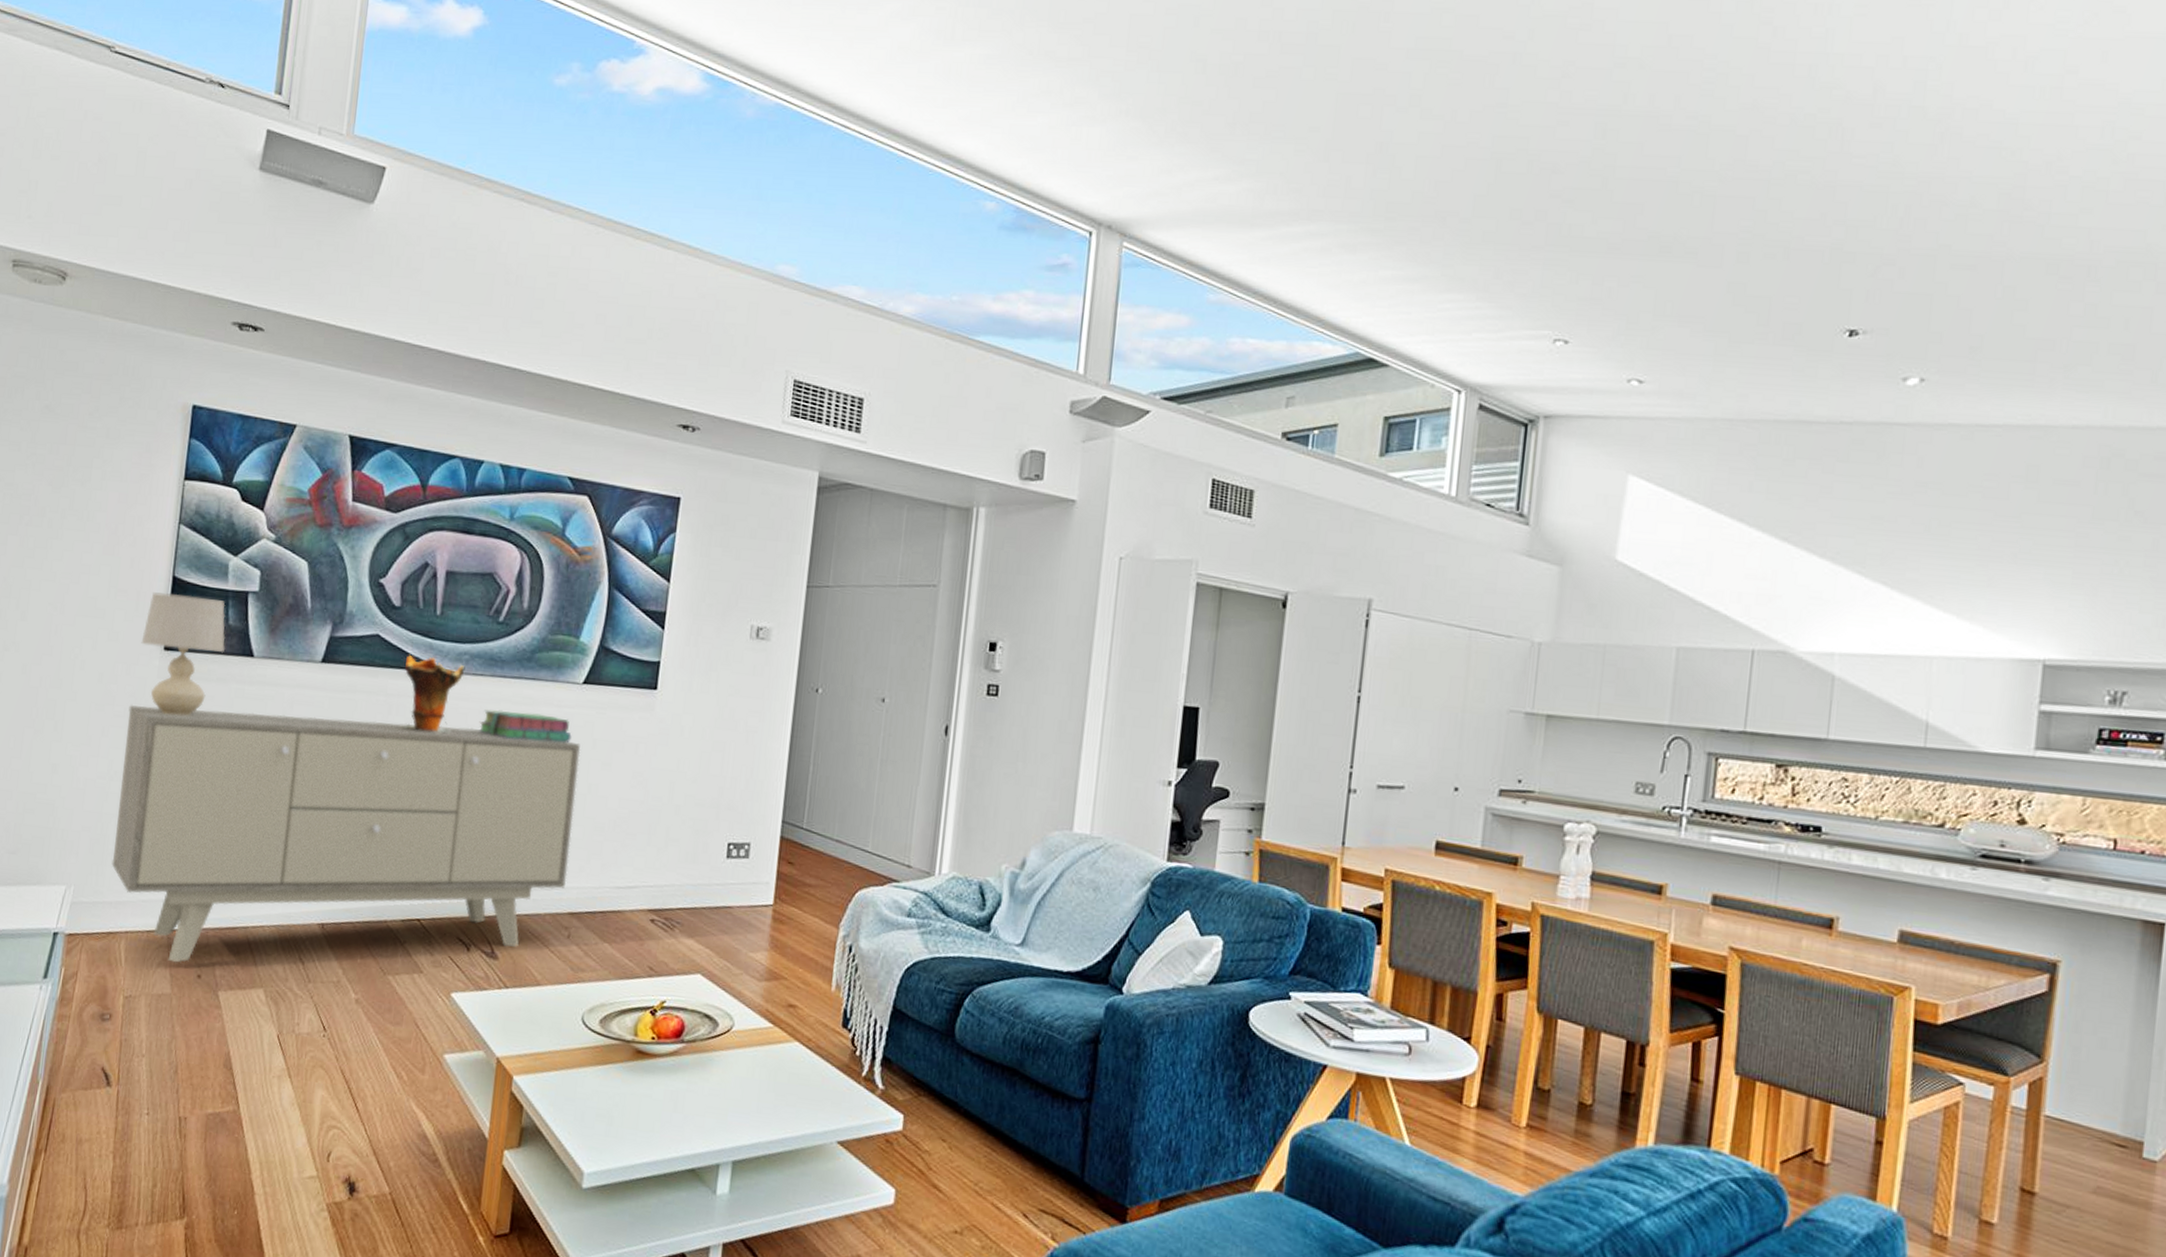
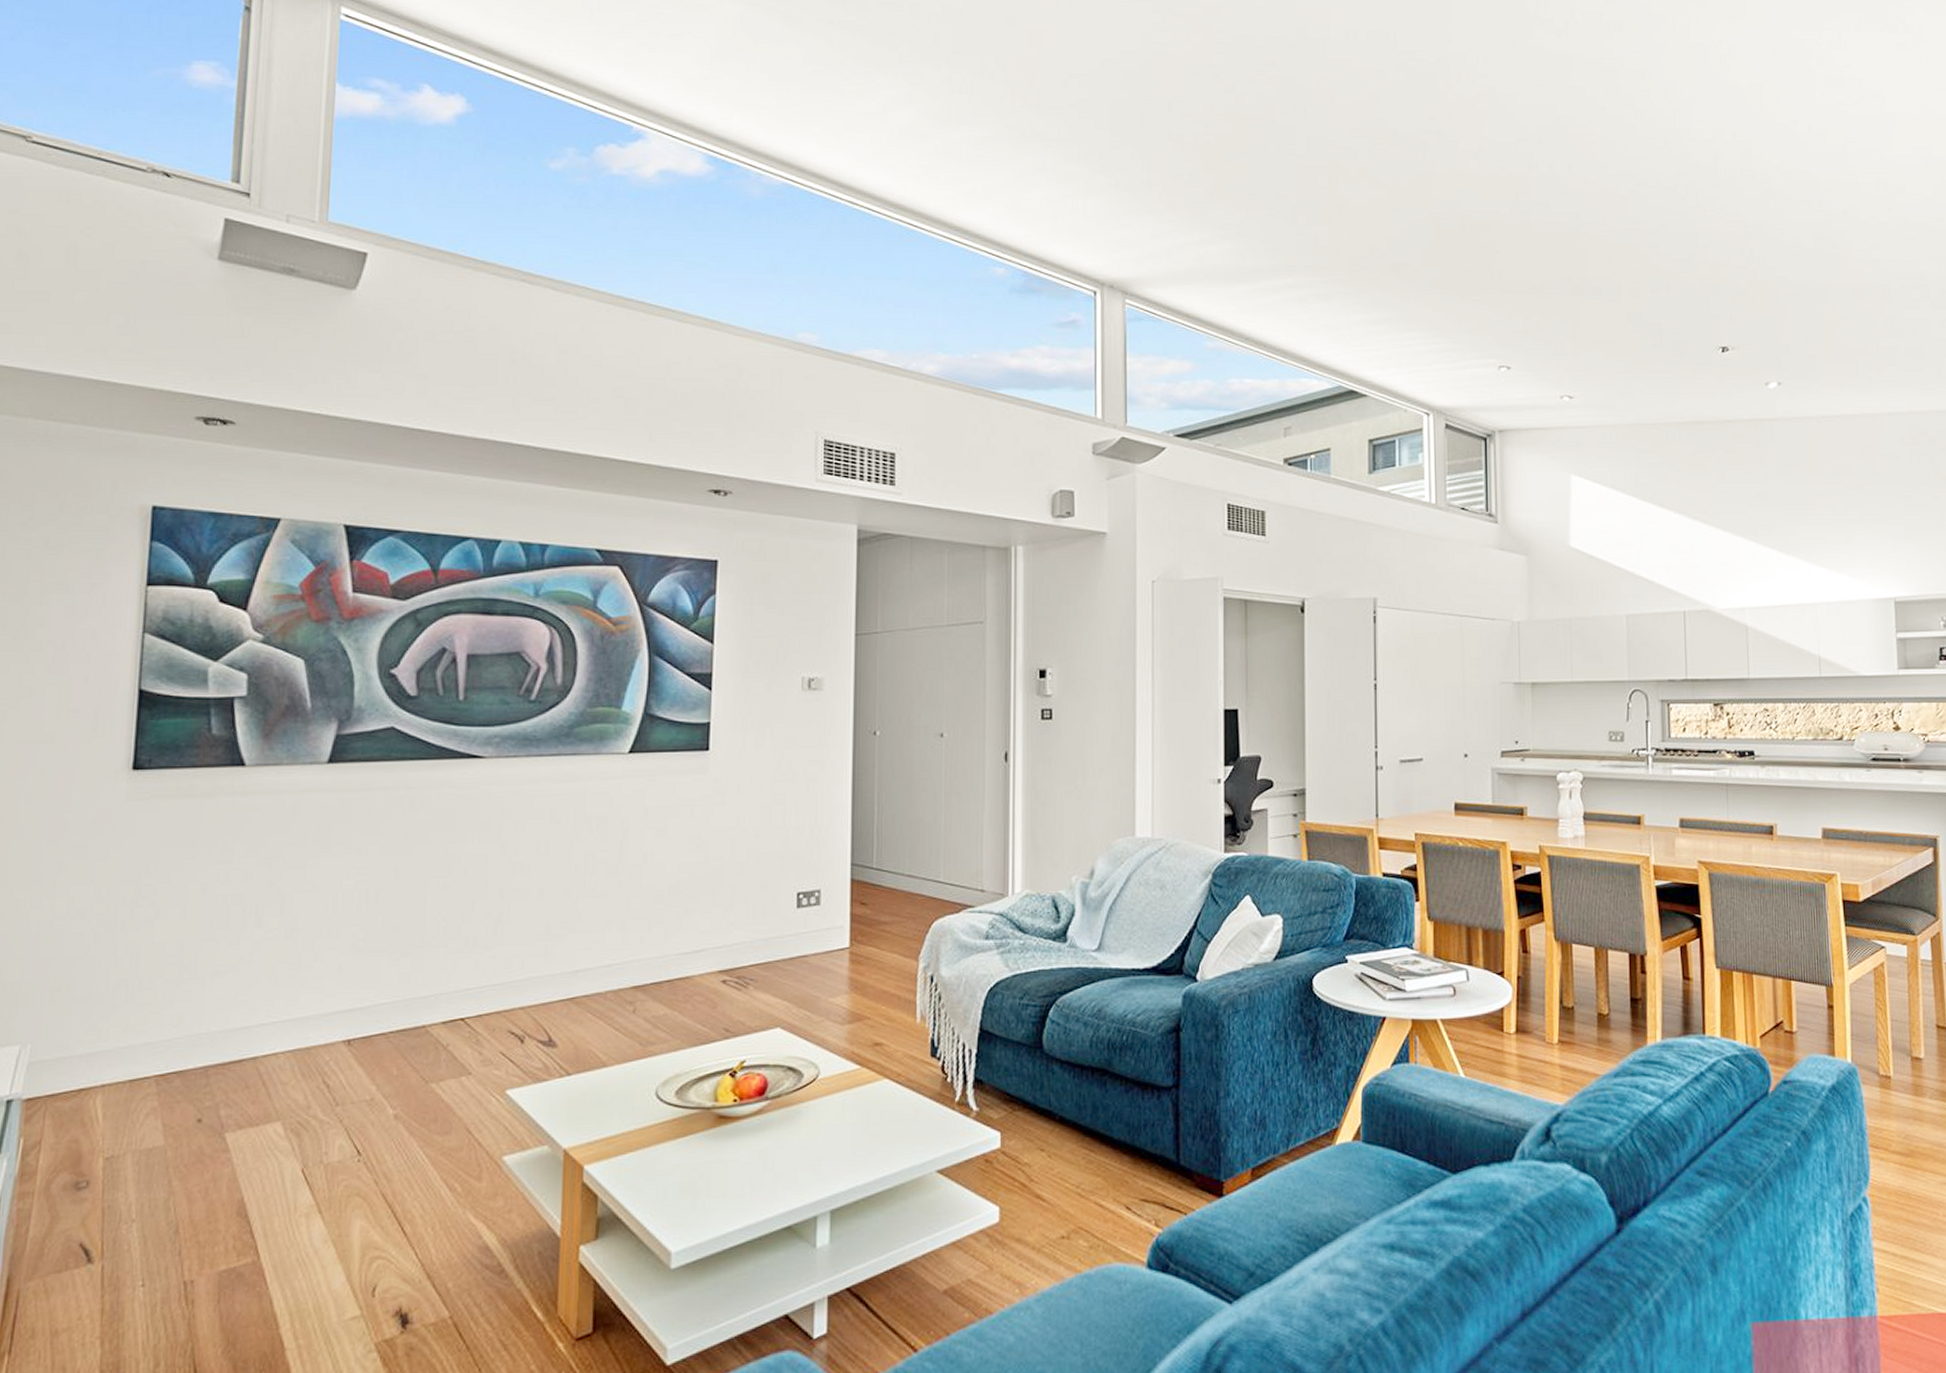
sideboard: present [111,704,581,963] -> none [79,811,632,1110]
table lamp: present [141,592,226,716] -> none [103,708,210,838]
decorative vase: present [400,654,465,733] -> none [426,743,496,822]
stack of books: present [478,709,572,743] -> none [516,789,621,818]

